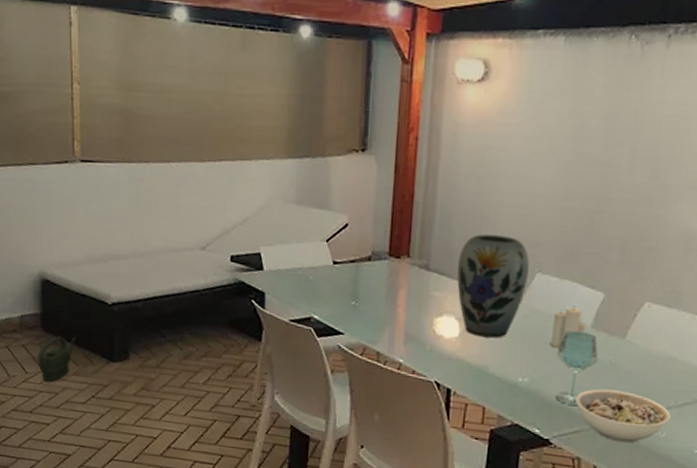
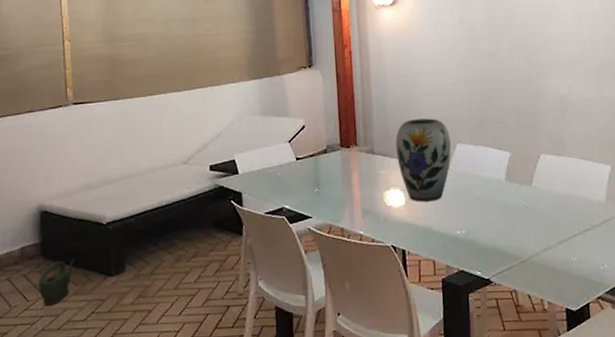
candle: present [549,306,585,347] -> none [476,165,501,201]
wine glass: present [556,331,599,405] -> none [483,185,515,247]
bowl: present [575,389,671,443] -> none [504,228,578,271]

